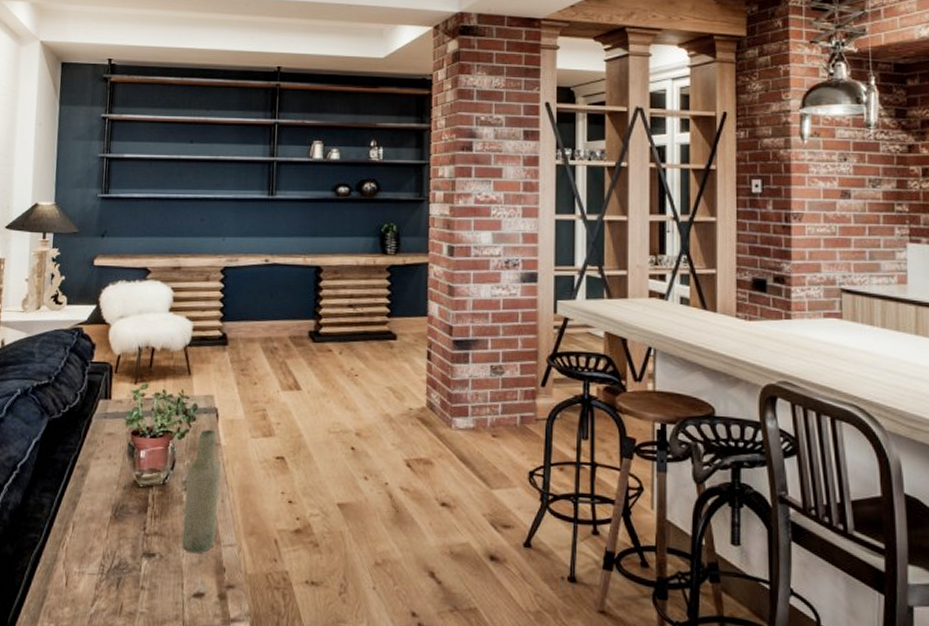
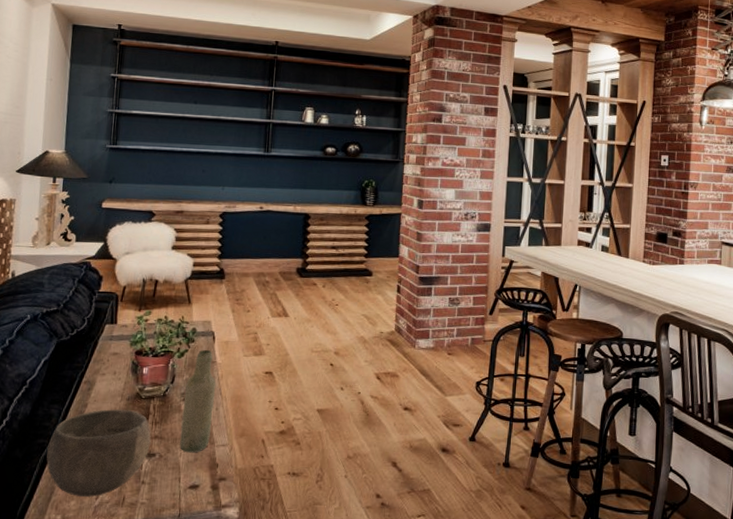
bowl: none [38,499,150,603] -> present [46,409,151,497]

